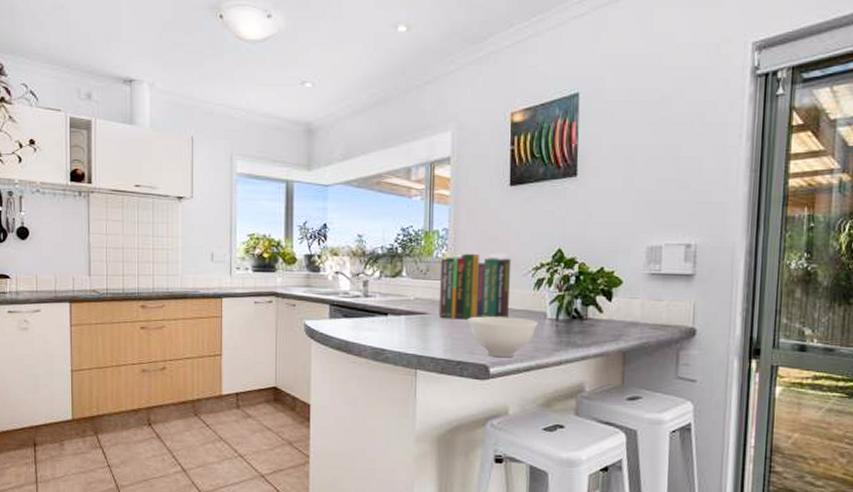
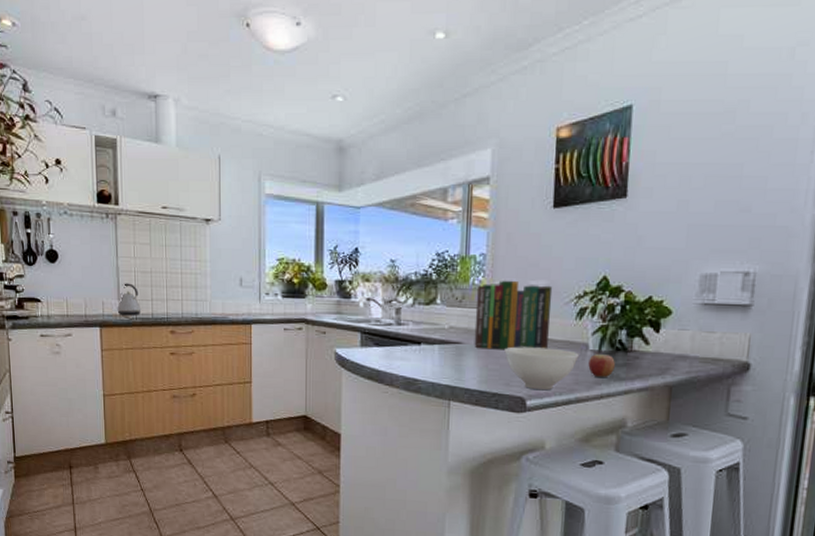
kettle: none [87,259,112,291] -> present [117,283,142,316]
fruit: none [547,320,572,344] -> present [588,351,615,377]

